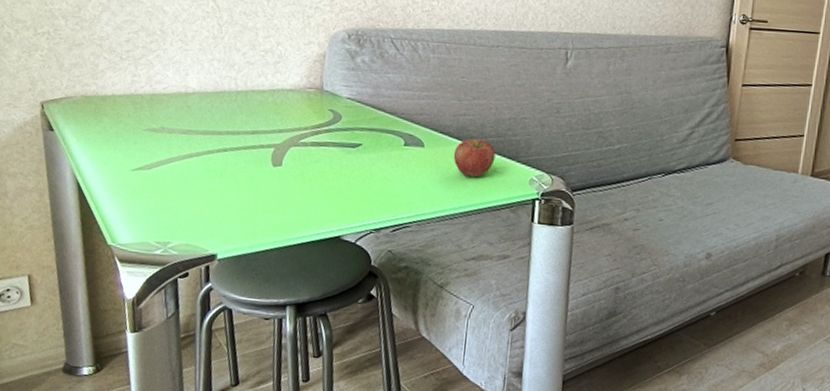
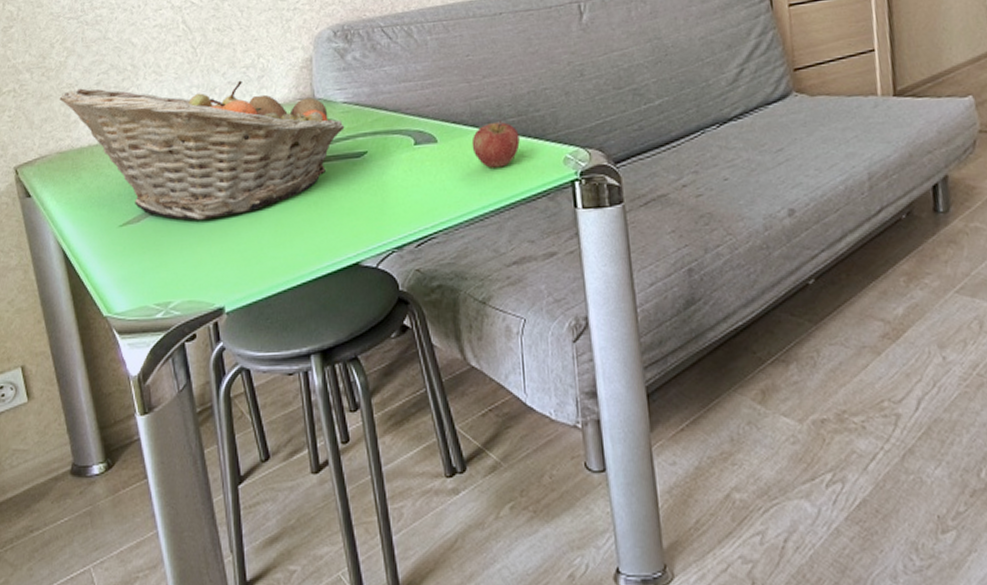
fruit basket: none [90,42,346,178] -> present [59,80,345,220]

